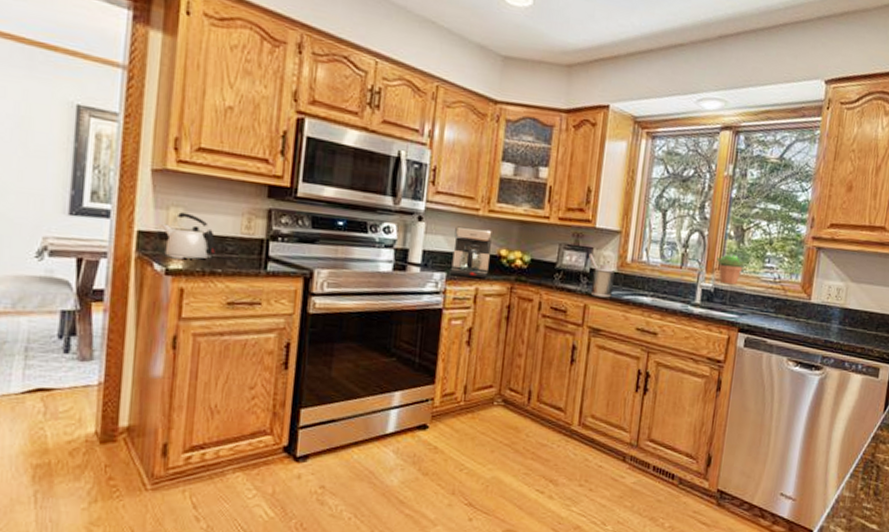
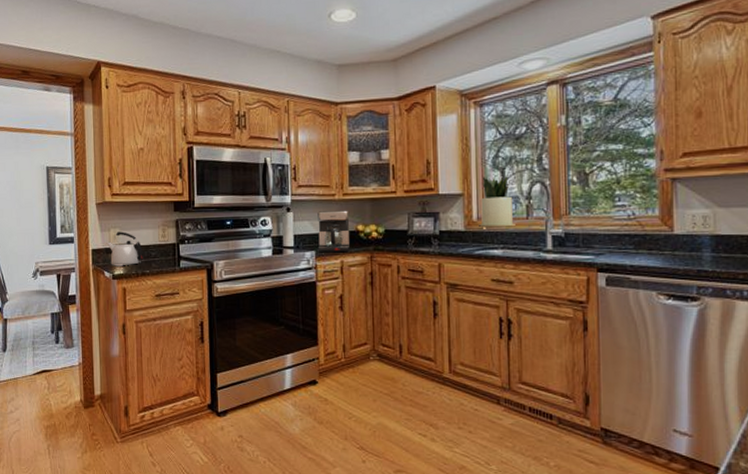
soap dispenser: present [588,253,614,298] -> none [436,217,463,255]
planter: none [632,216,672,275] -> present [479,175,515,228]
succulent plant: present [716,254,745,285] -> none [562,199,593,228]

